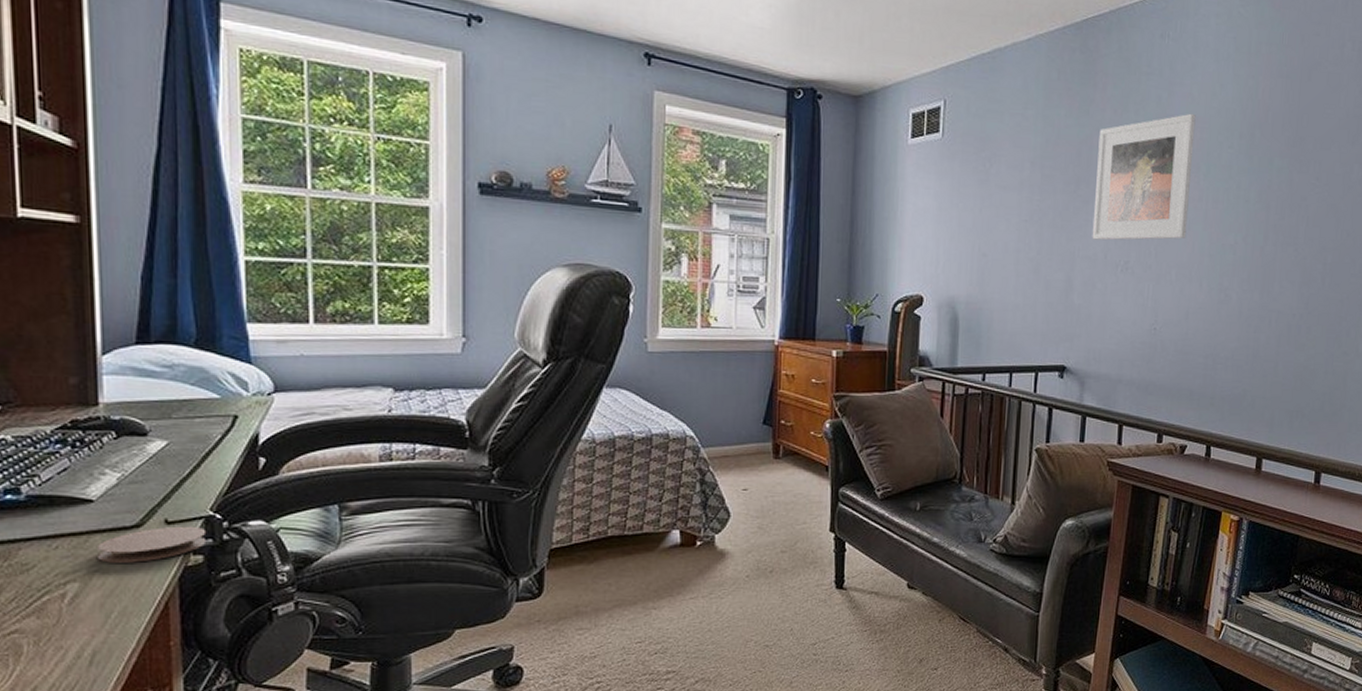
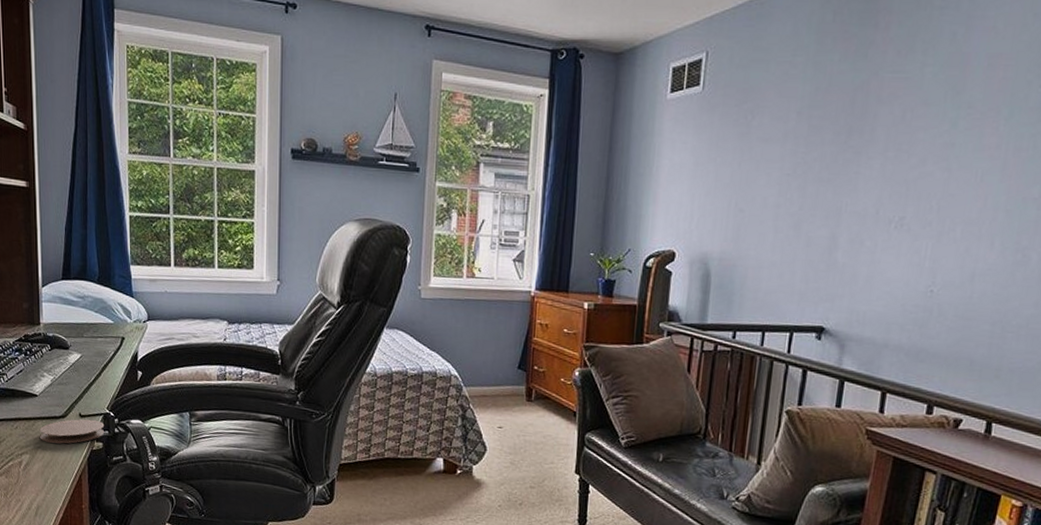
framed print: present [1092,113,1196,241] -> none [862,49,1000,195]

